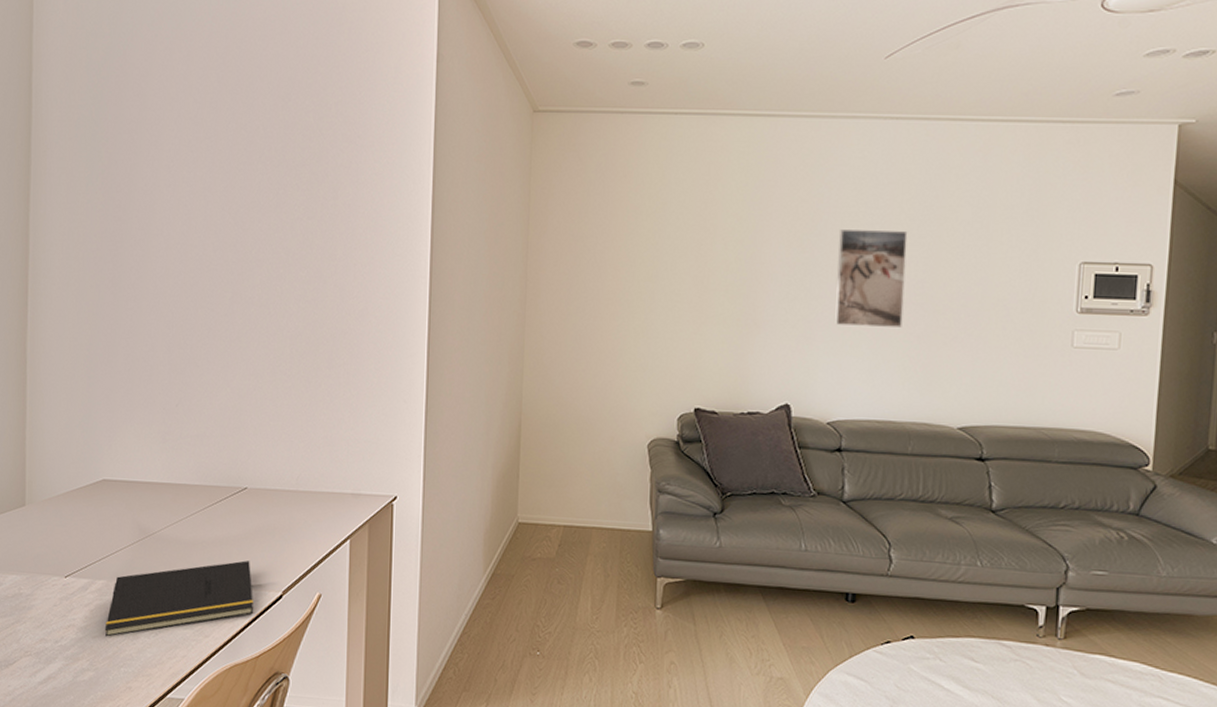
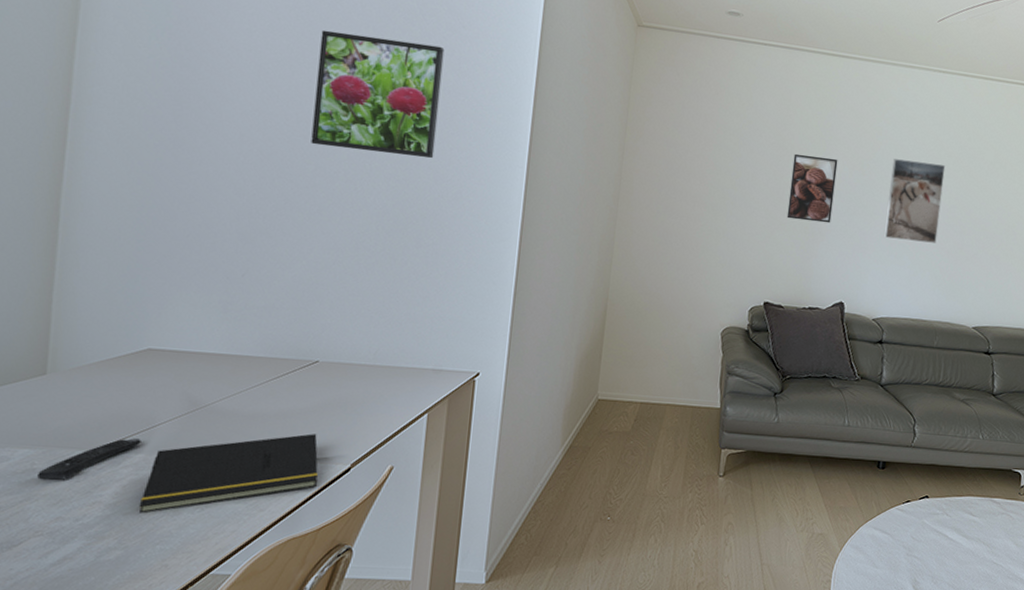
remote control: none [24,565,103,604] -> present [37,438,141,480]
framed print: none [227,157,342,276] -> present [311,30,445,159]
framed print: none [714,234,771,313] -> present [786,153,838,223]

